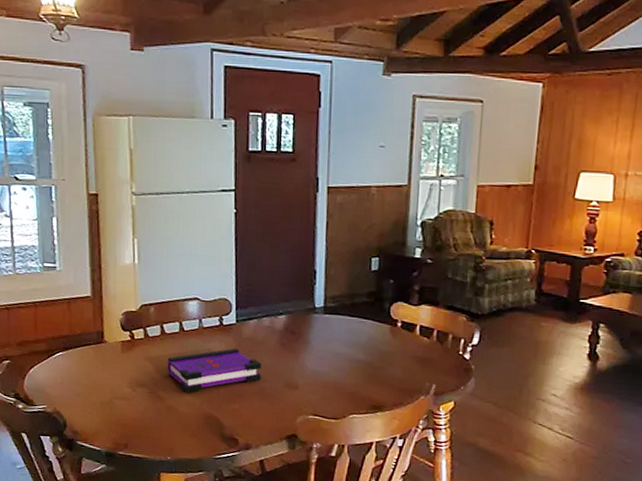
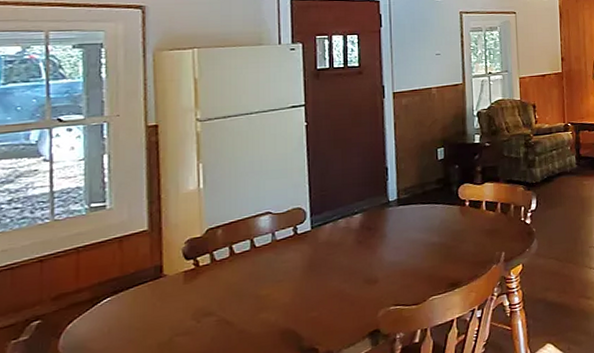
board game: present [167,348,261,393] -> none [237,255,339,312]

